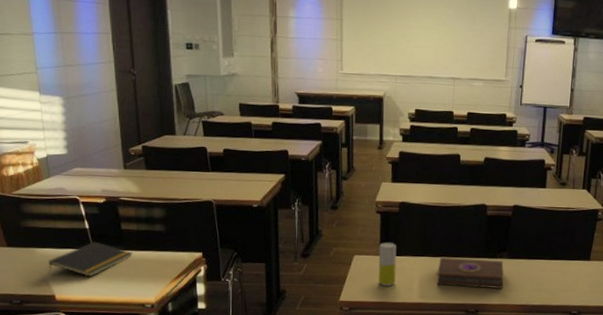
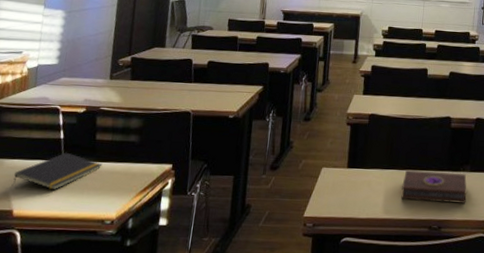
beverage can: present [378,242,397,286] -> none [344,154,365,201]

